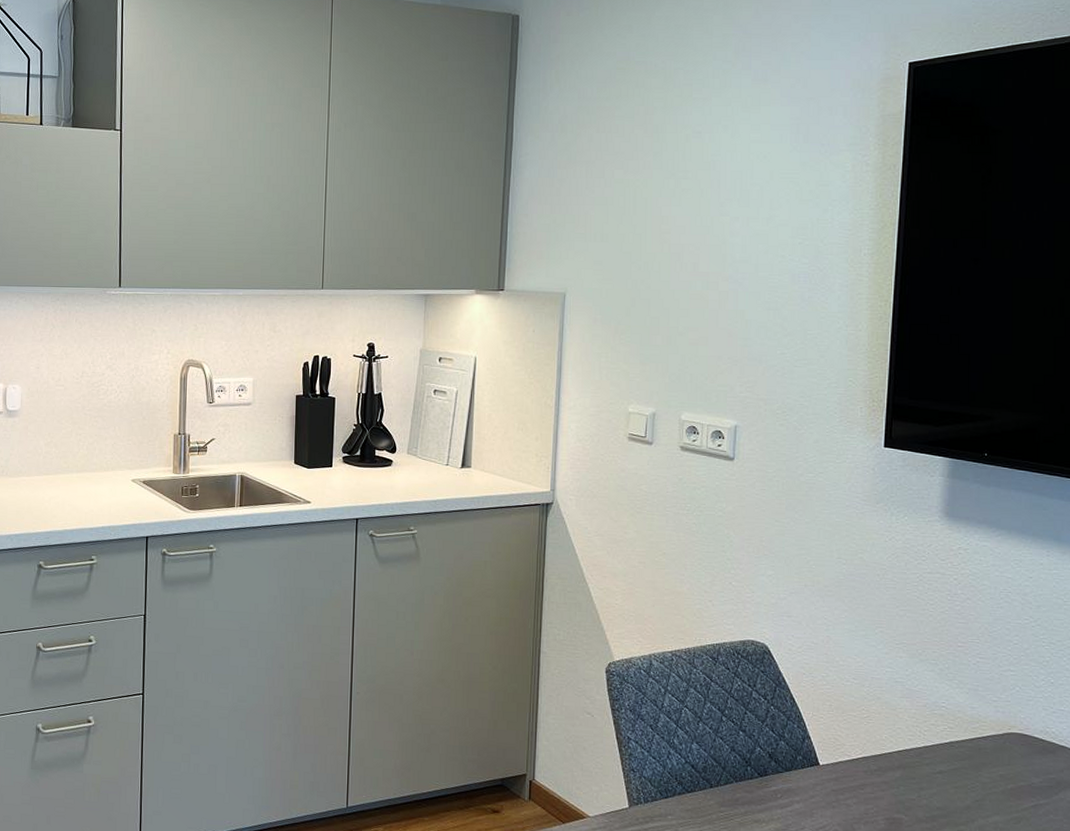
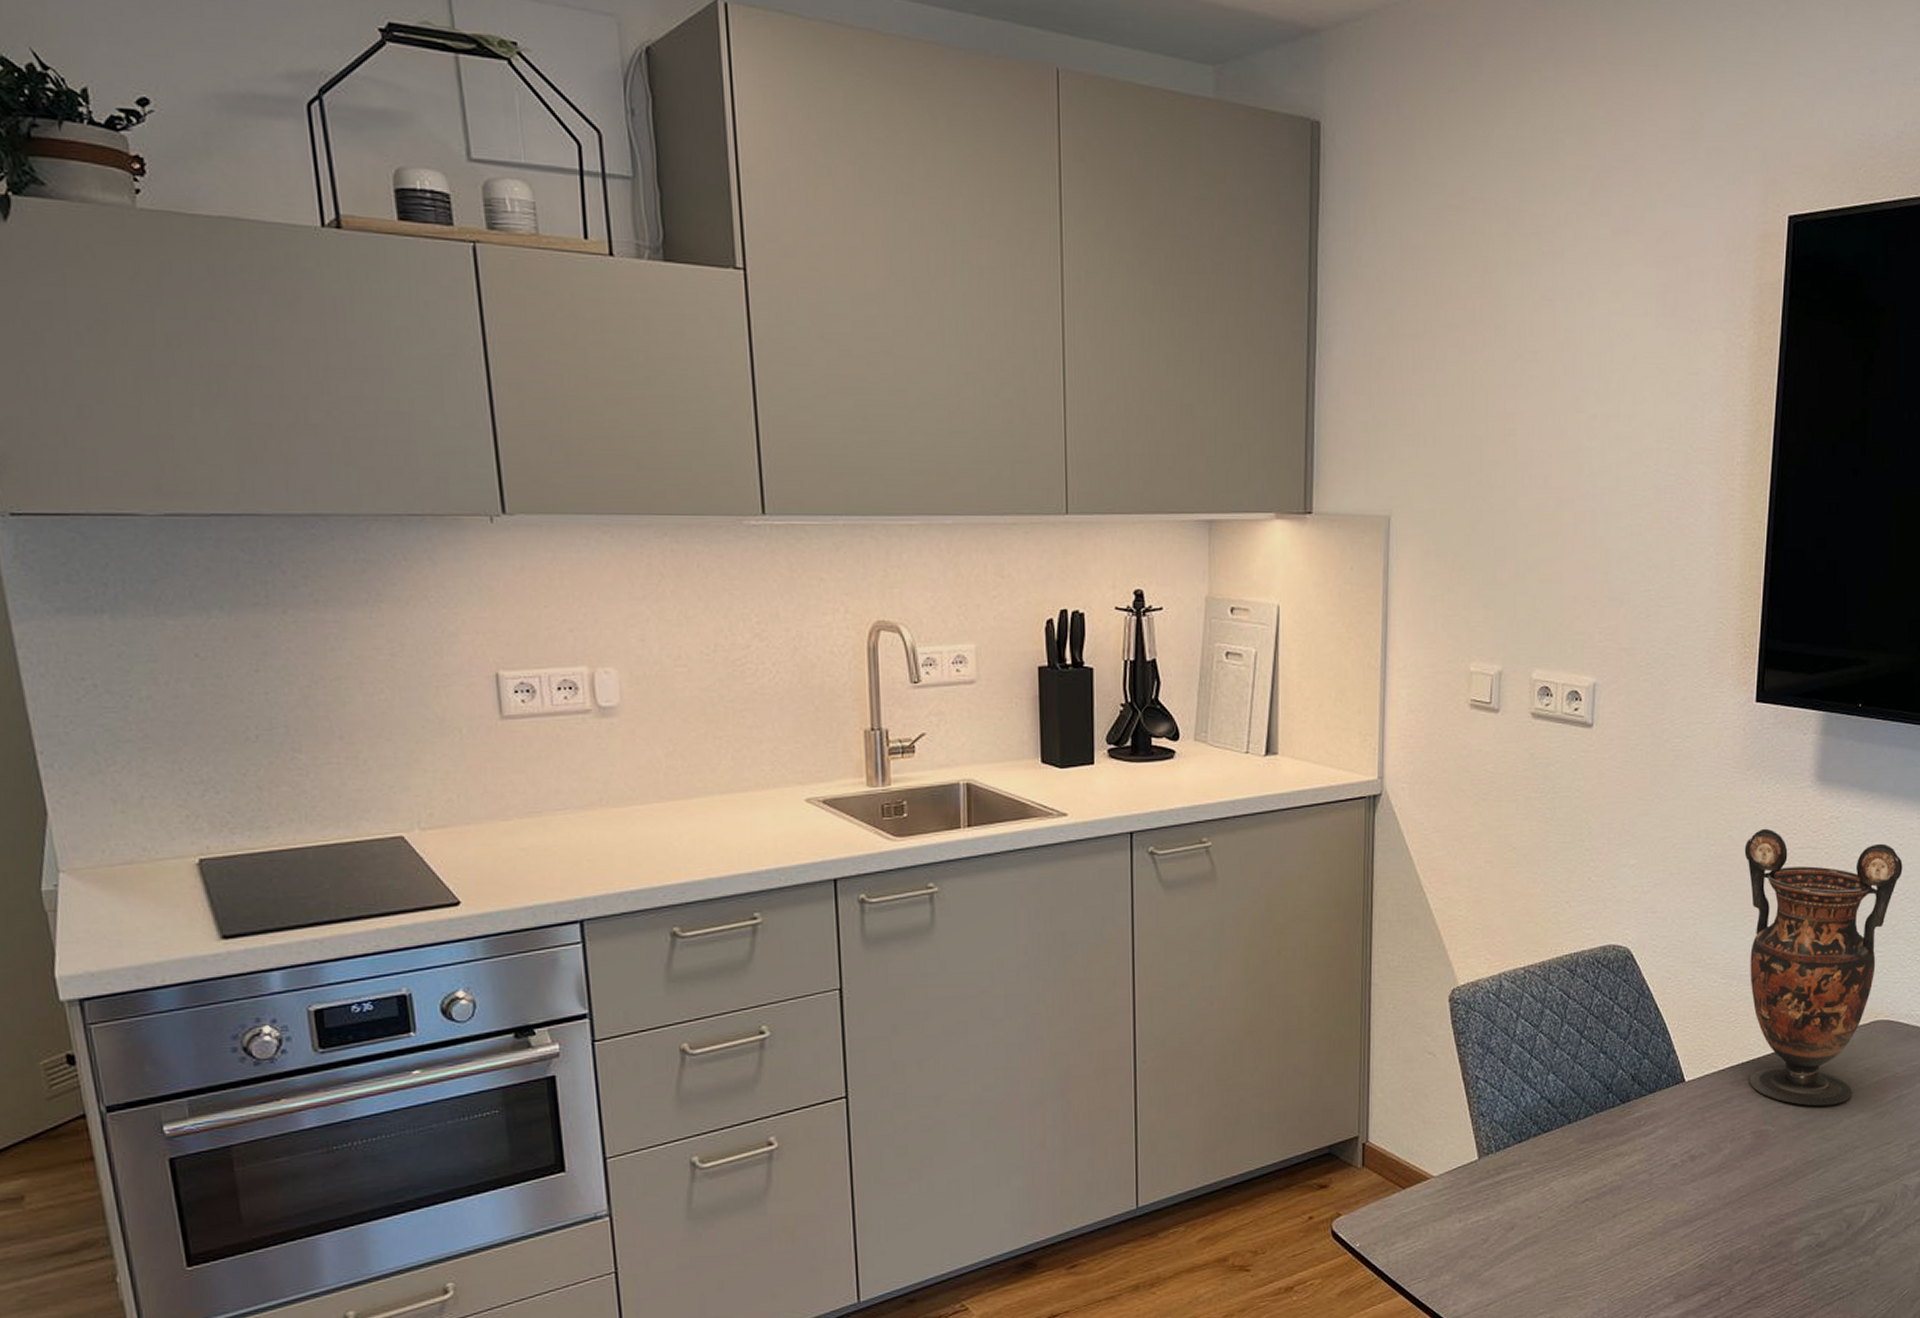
vase: none [875,553,1033,805] -> present [1744,828,1903,1107]

